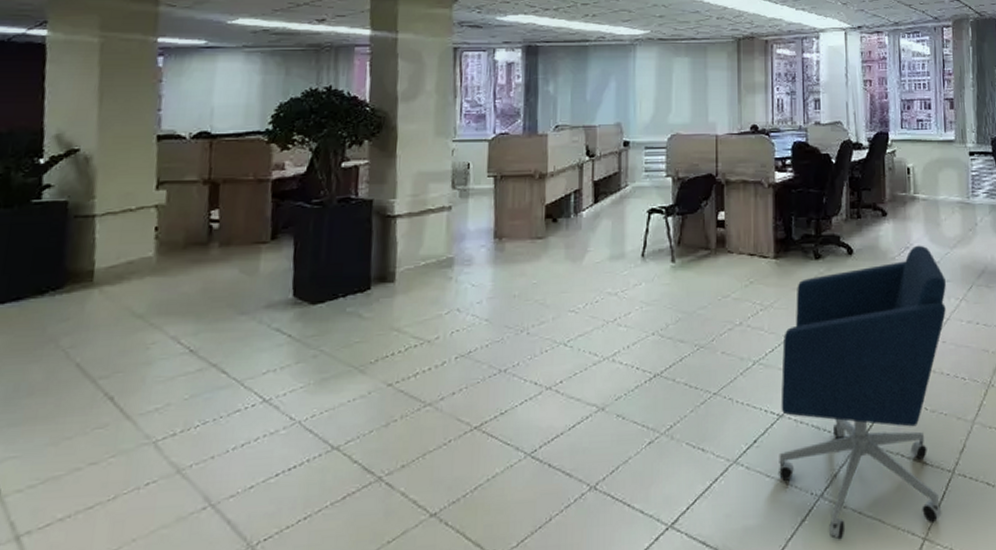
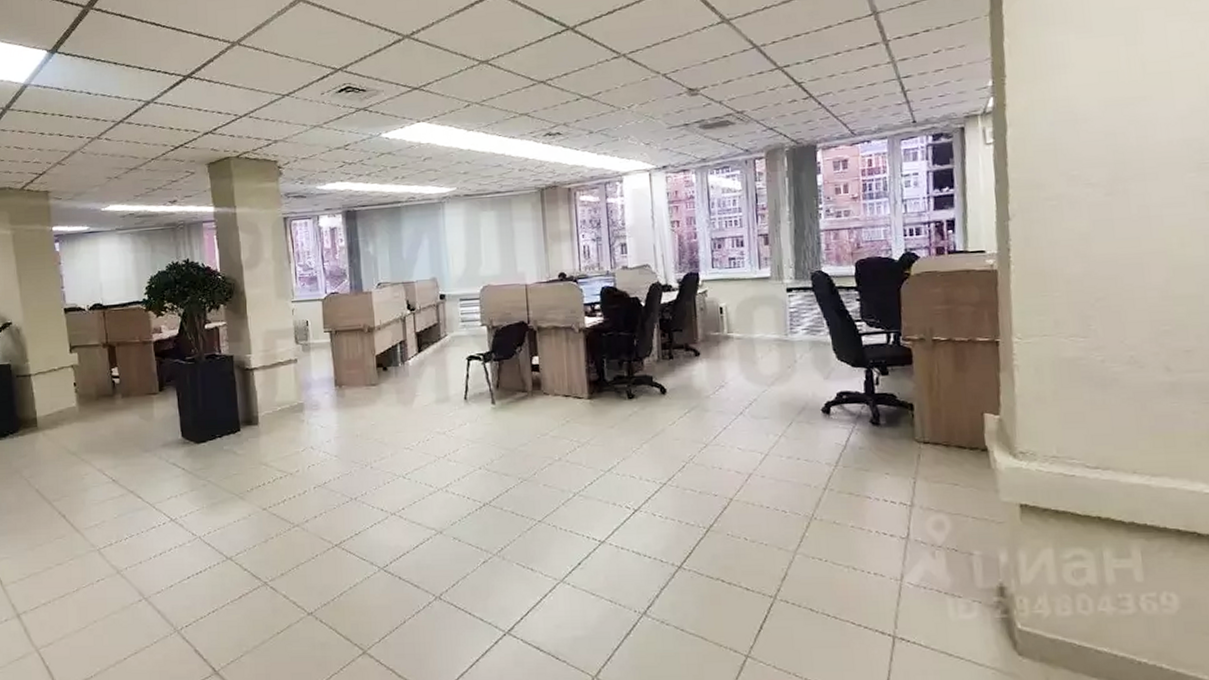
office chair: present [777,245,946,540] -> none [600,383,765,653]

